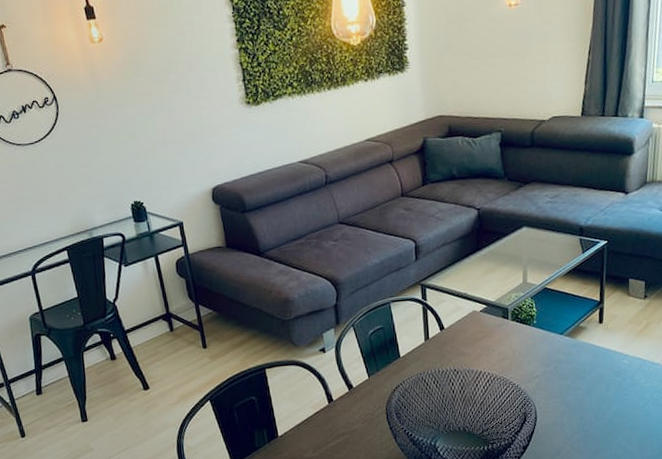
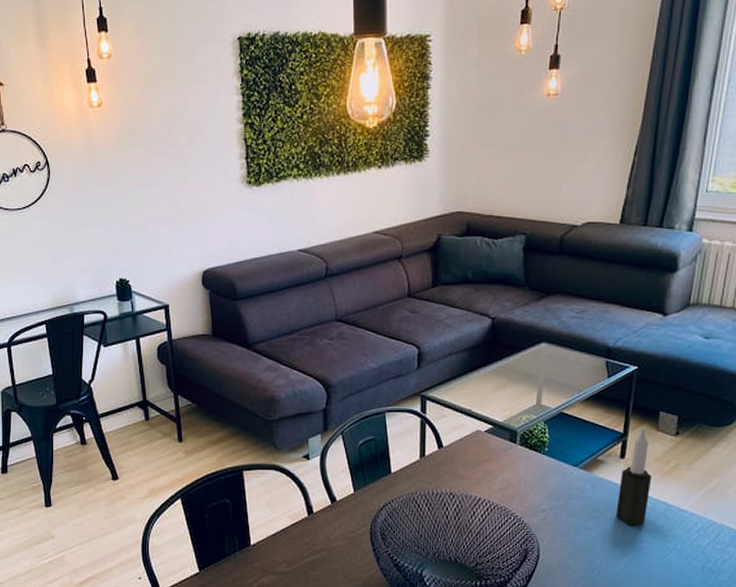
candle: none [599,294,627,382] -> present [616,427,652,526]

